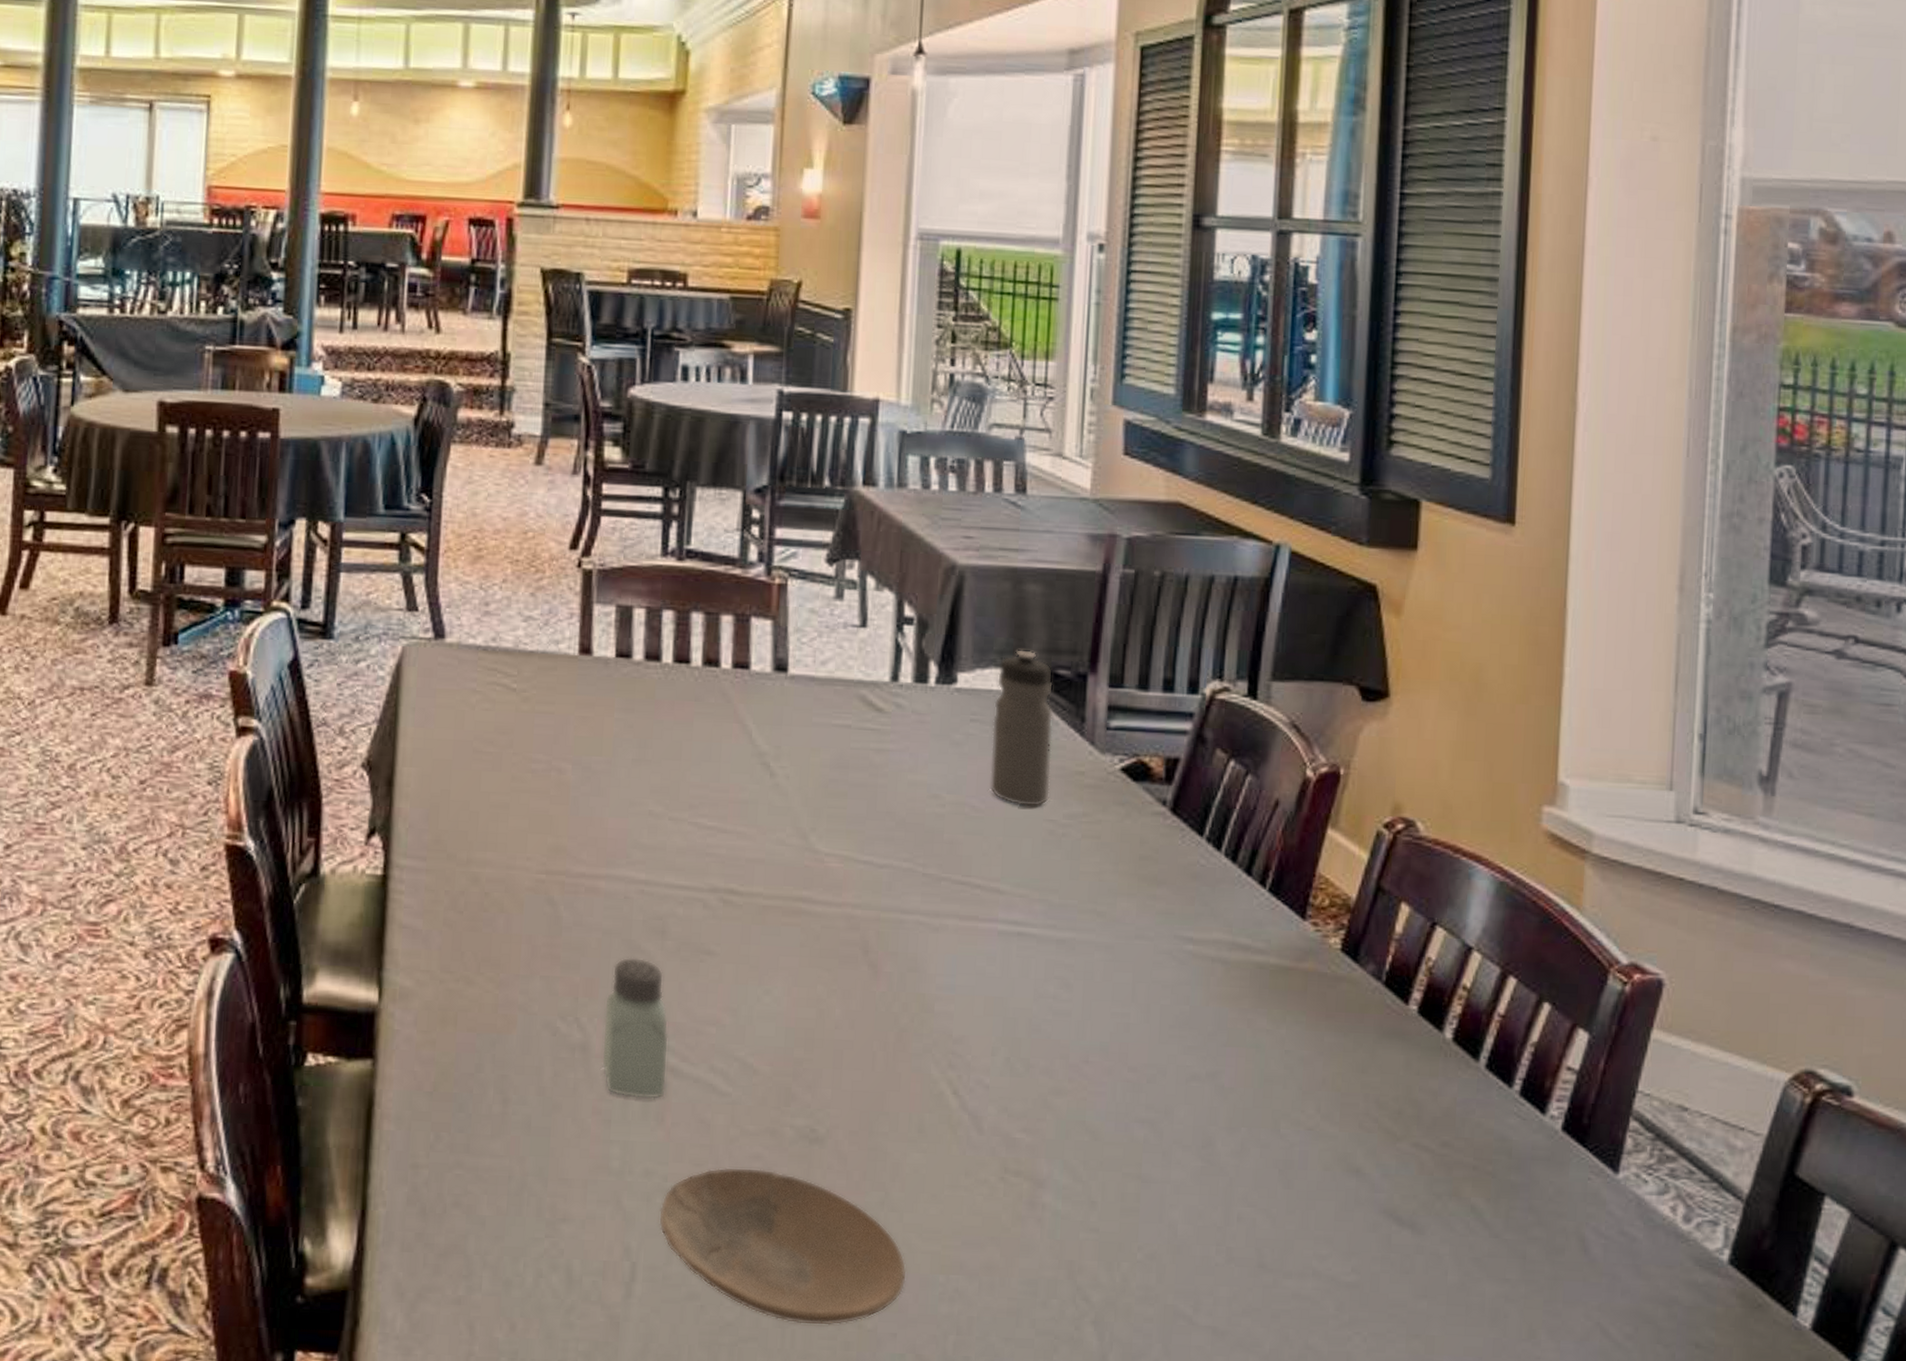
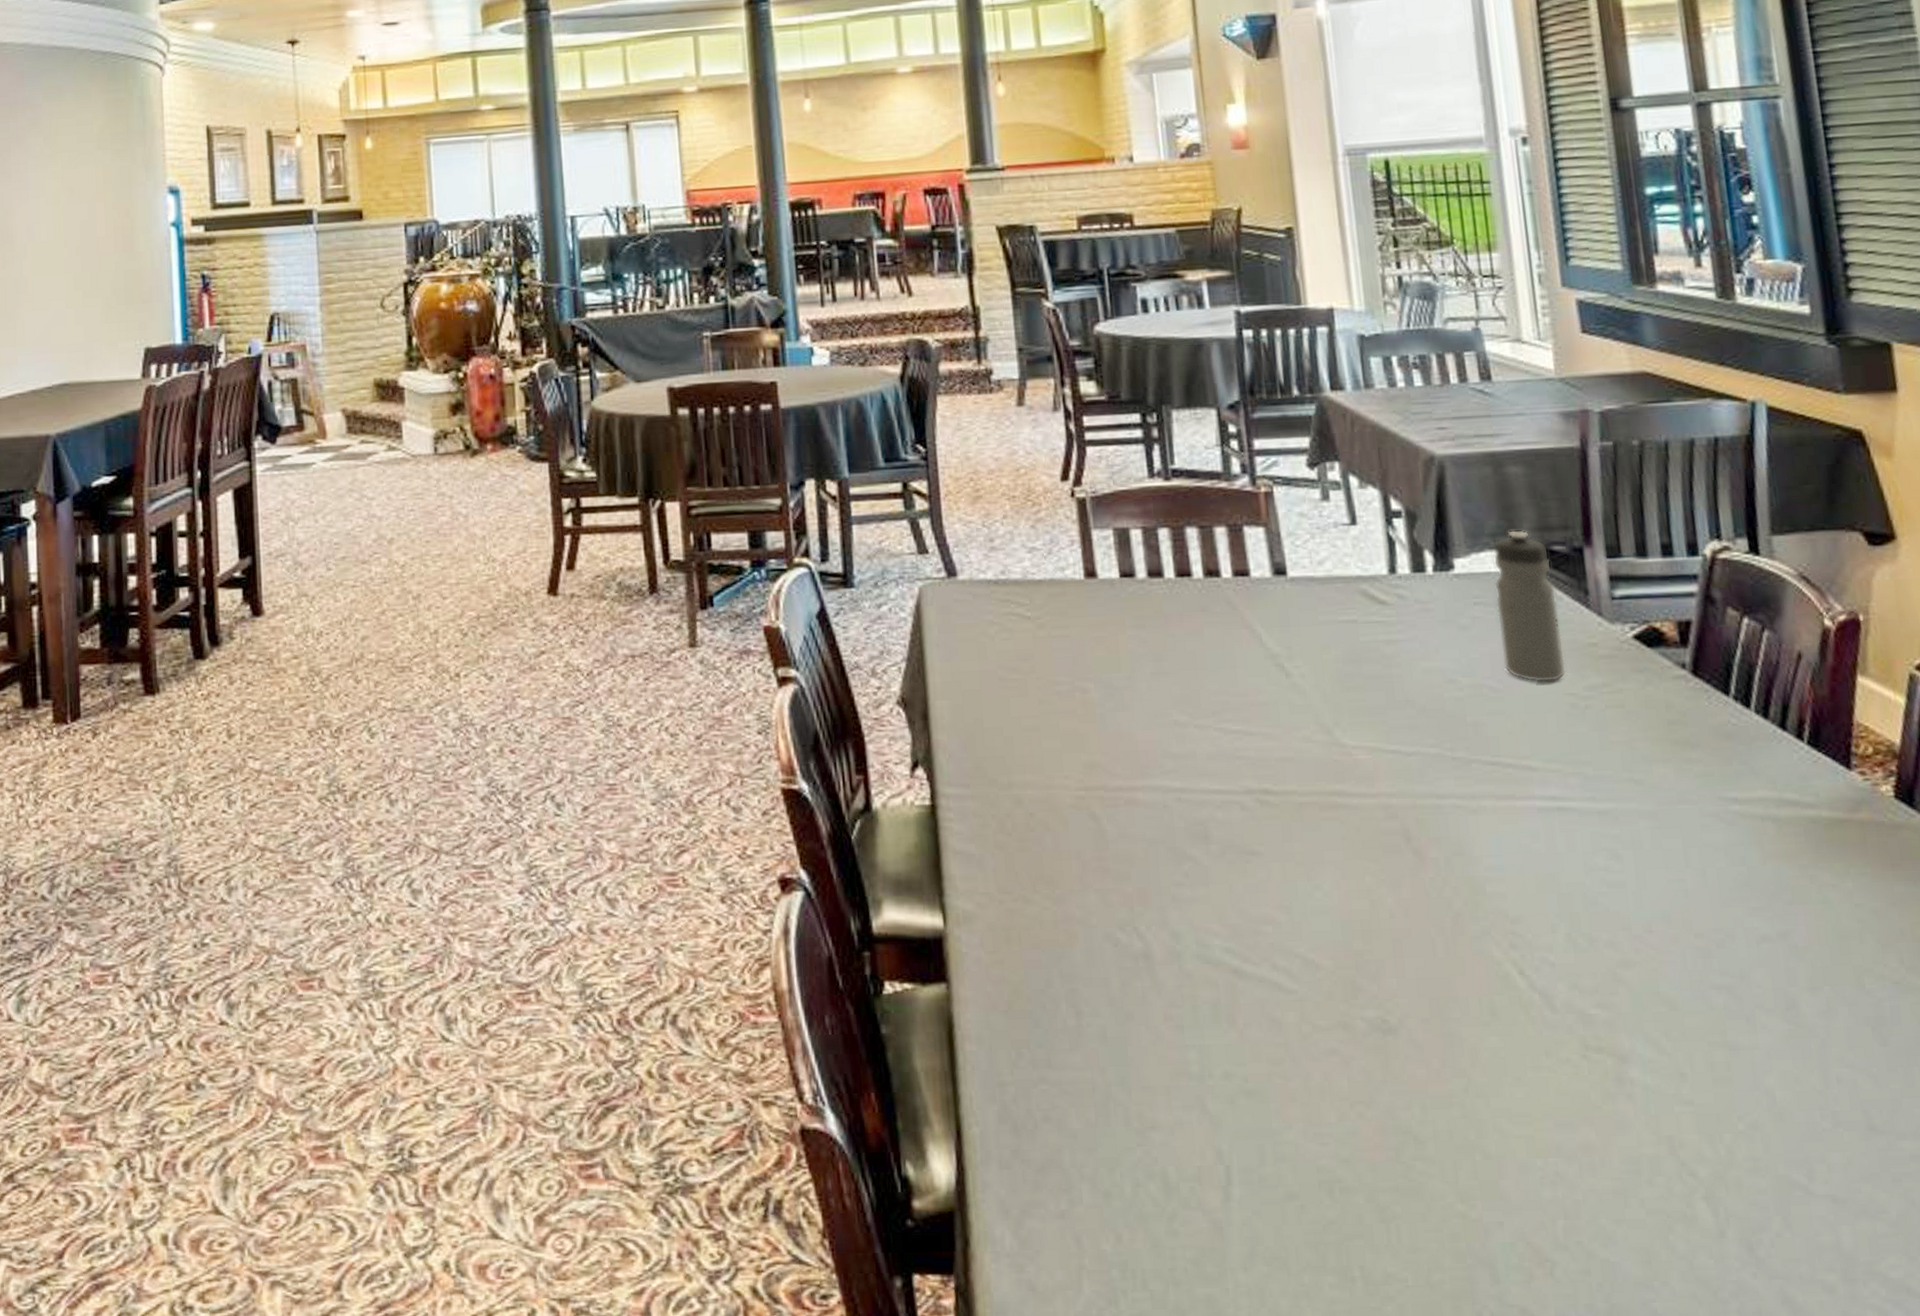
saltshaker: present [601,957,669,1099] -> none [1160,863,1234,1002]
plate: present [658,1167,907,1326] -> none [1245,1062,1504,1219]

